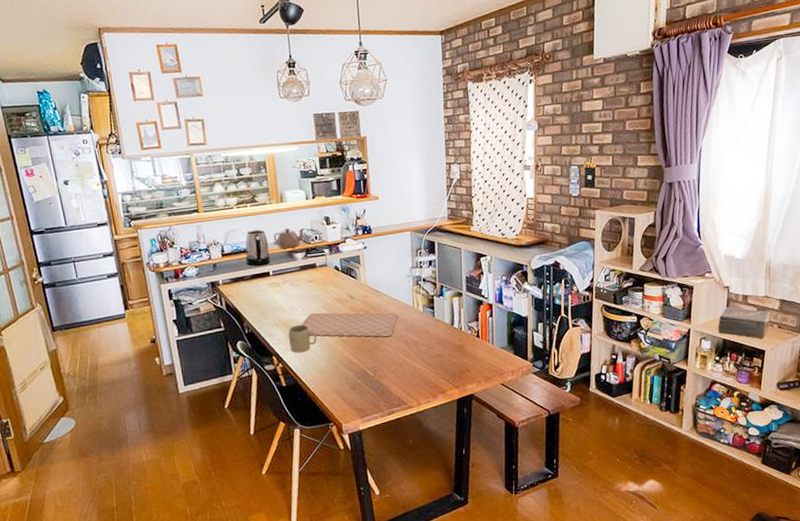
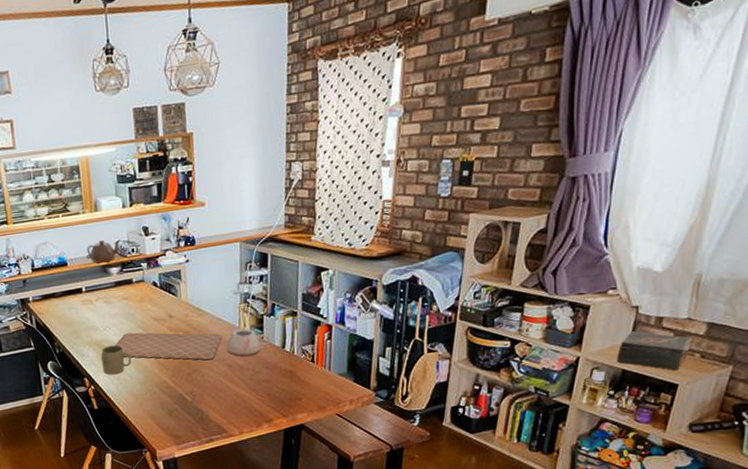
kettle: present [245,229,271,267] -> none [56,242,83,282]
cup: none [402,308,442,333] -> present [226,328,271,356]

